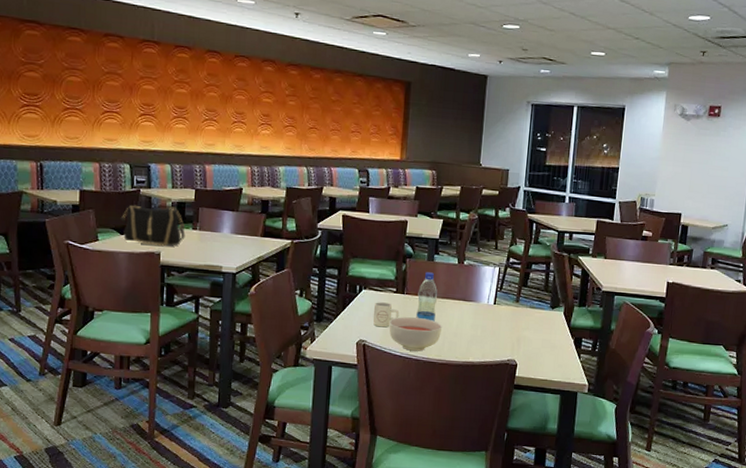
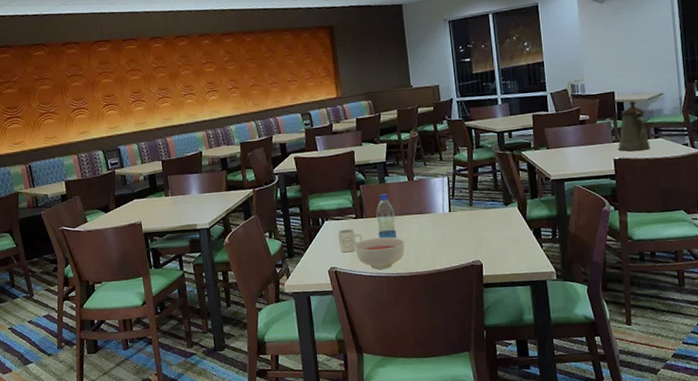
handbag: present [120,205,185,247] -> none [102,180,160,218]
coffee pot: none [673,226,706,279] -> present [618,100,651,152]

